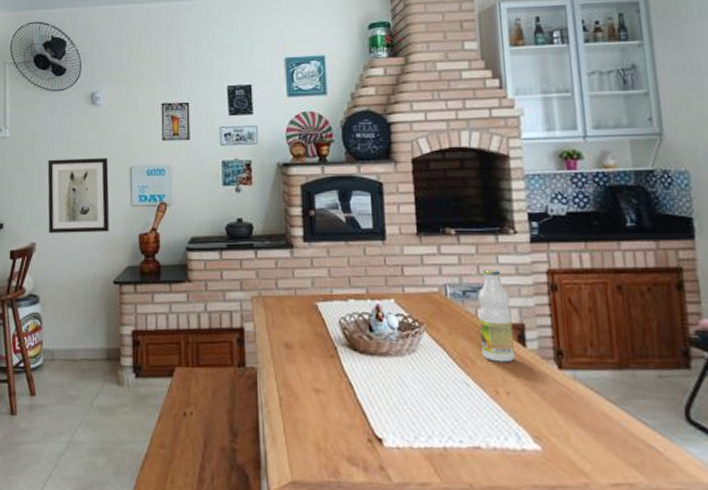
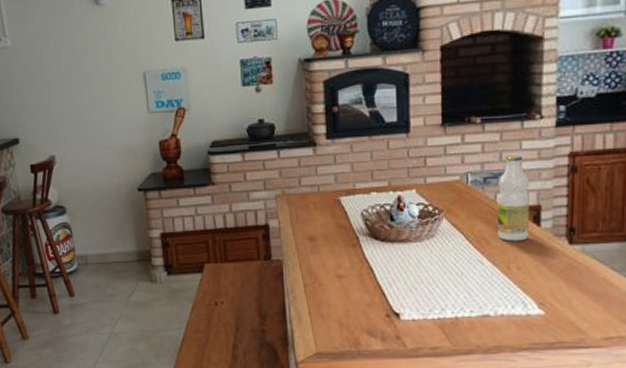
wall art: present [47,158,109,234] -> none [56,64,128,146]

